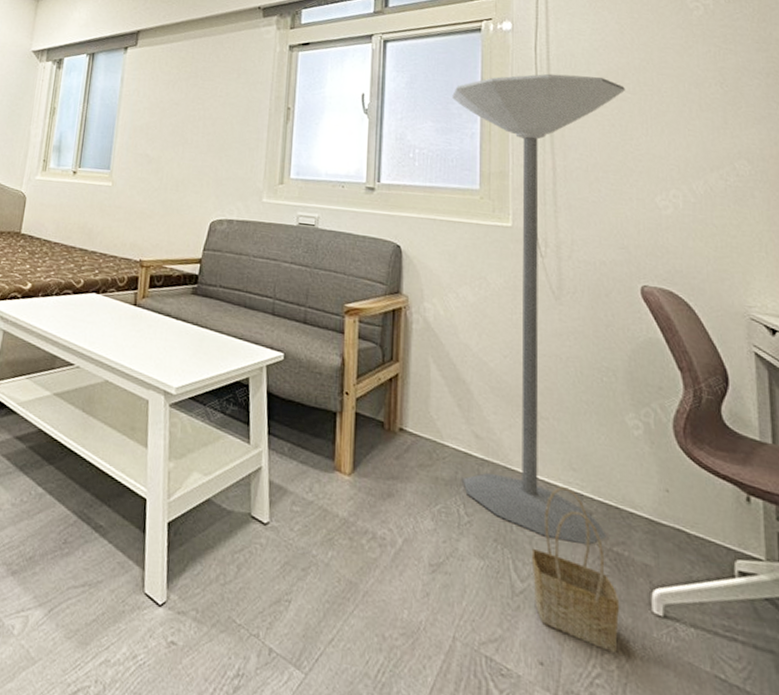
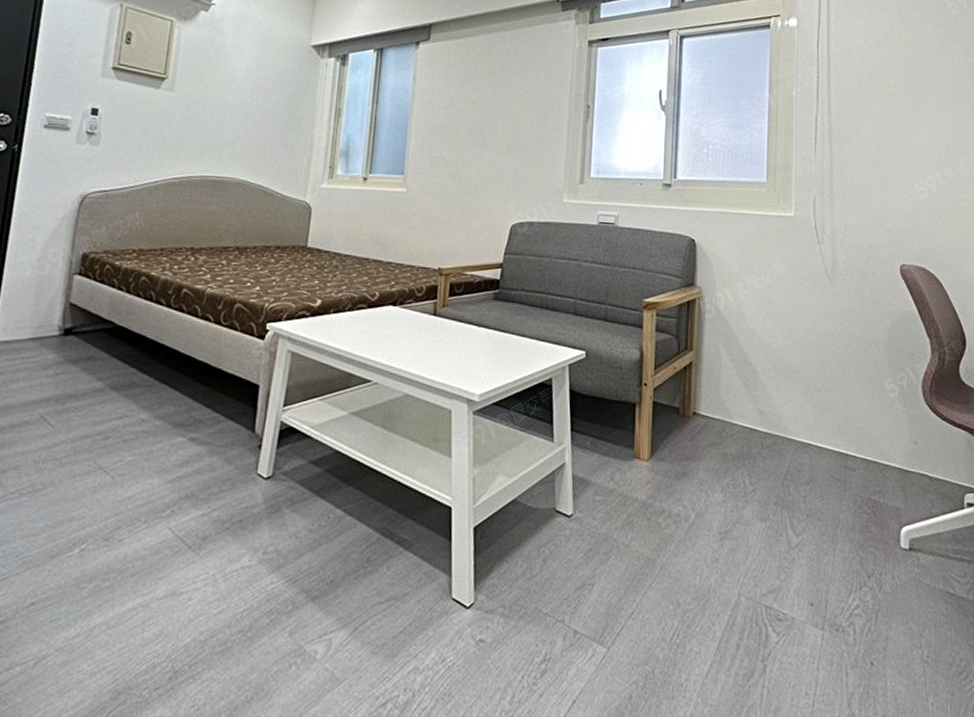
floor lamp: present [452,73,625,545] -> none [743,69,893,497]
basket: present [531,486,620,653] -> none [805,449,876,585]

